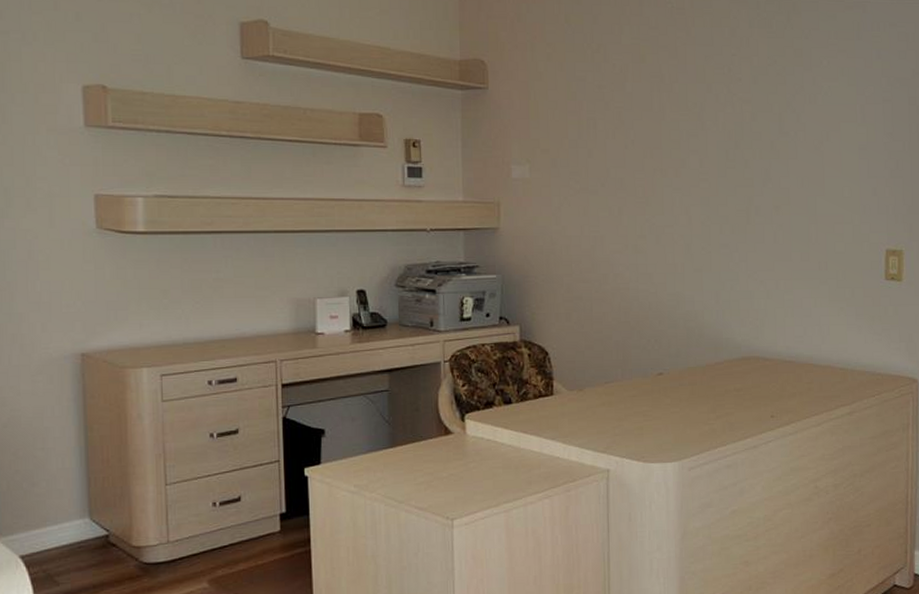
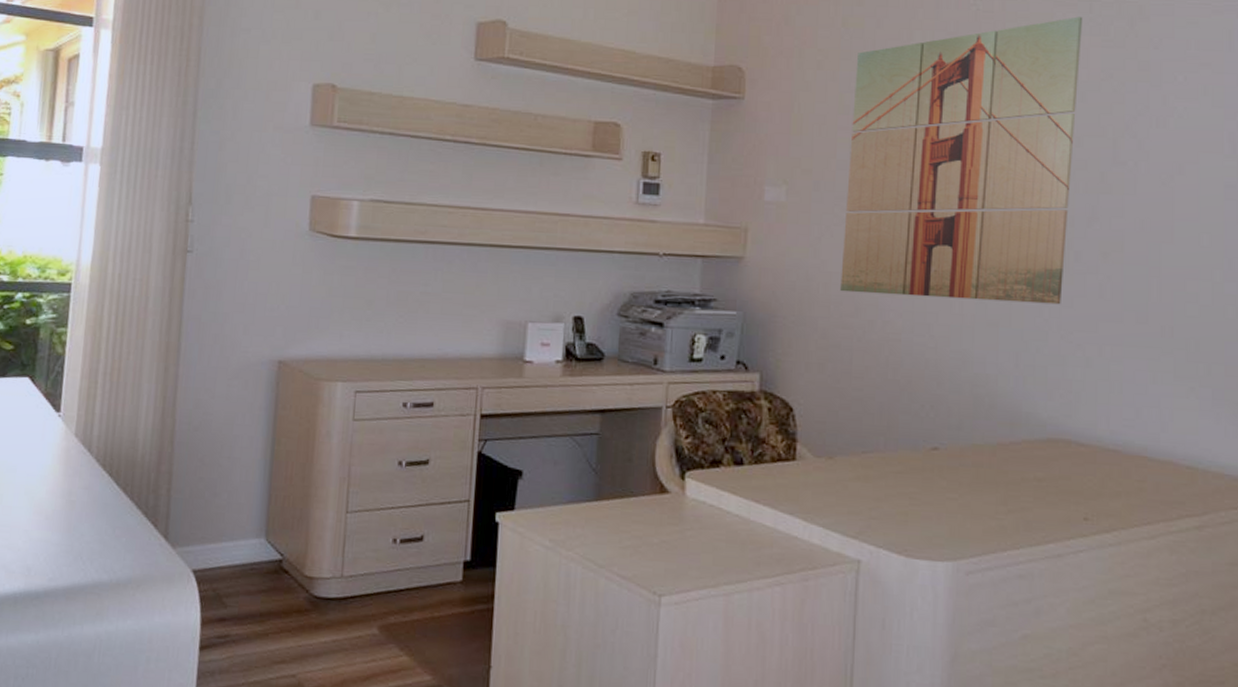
wall art: none [578,12,753,252] -> present [840,16,1083,305]

